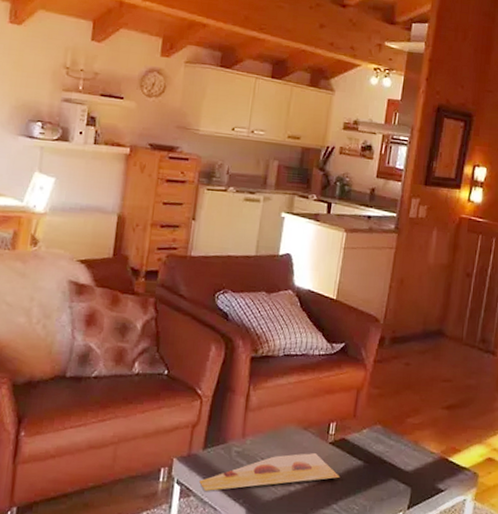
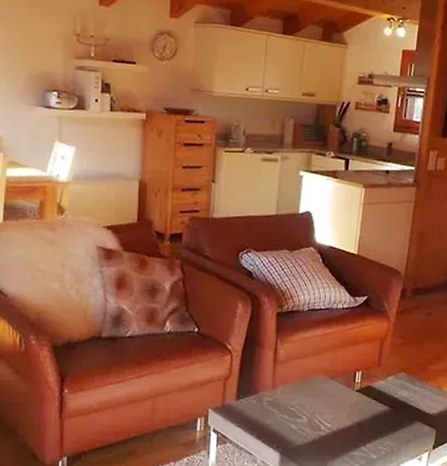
painting: present [199,453,340,491] -> none [234,400,368,438]

